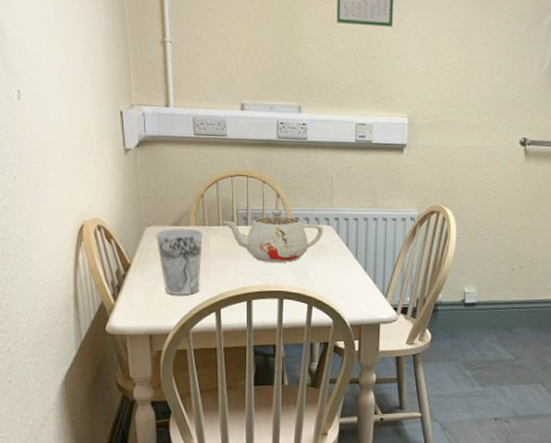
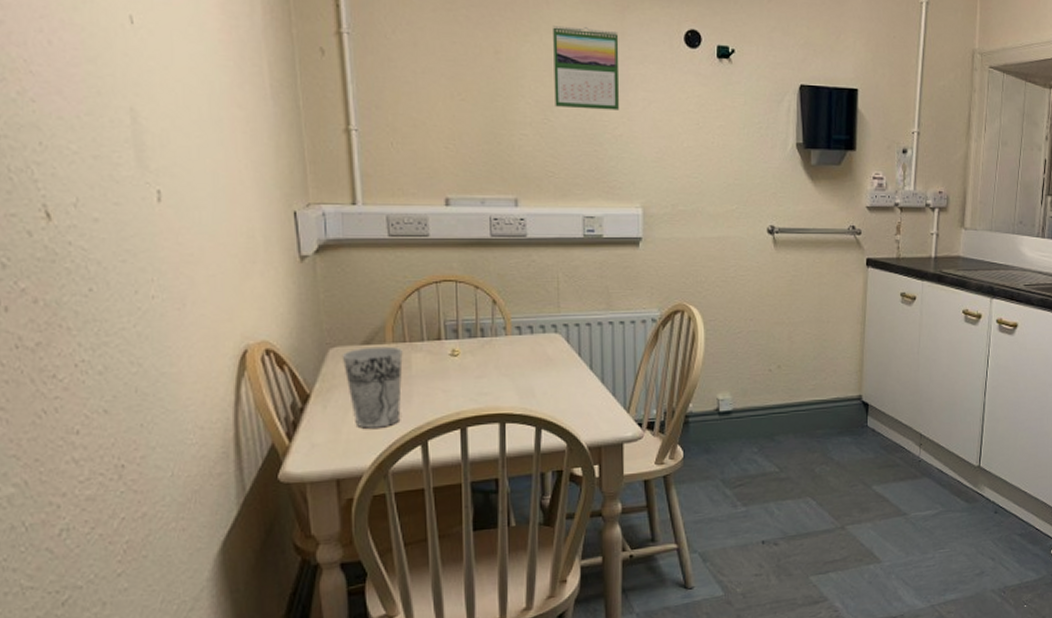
teapot: present [221,210,323,264] -> none [426,319,551,382]

